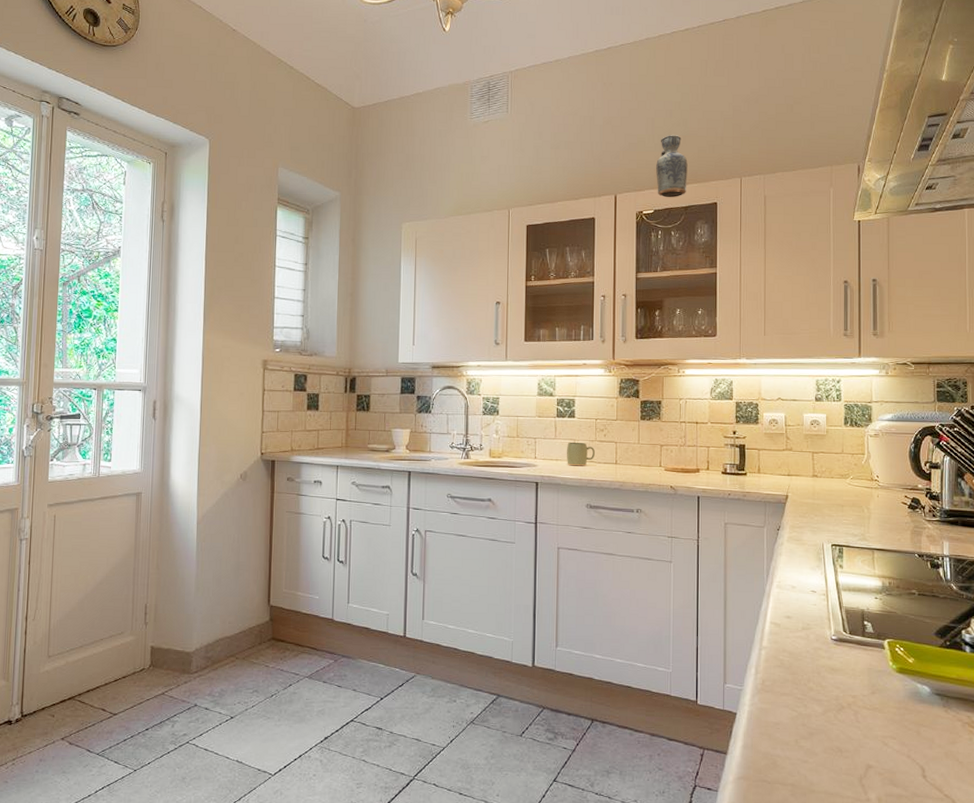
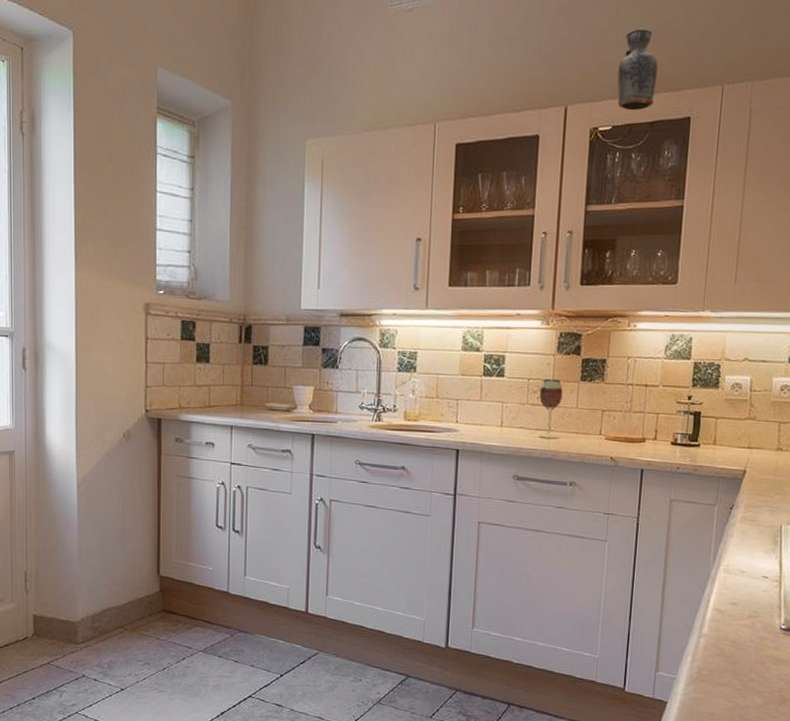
mug: present [566,442,596,466] -> none [492,404,526,433]
wineglass: none [606,418,626,471] -> present [539,379,563,439]

